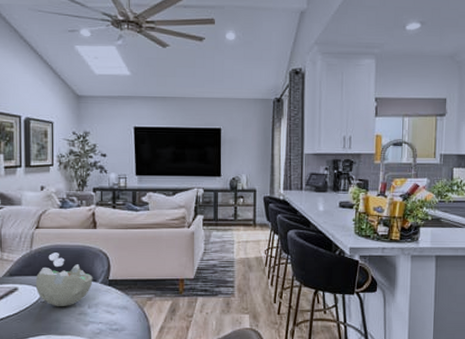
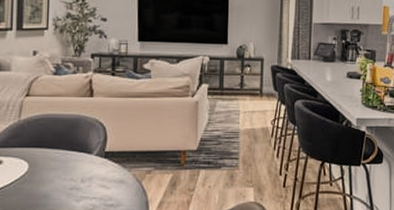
bowl: present [35,252,93,306] -> none [22,122,88,181]

